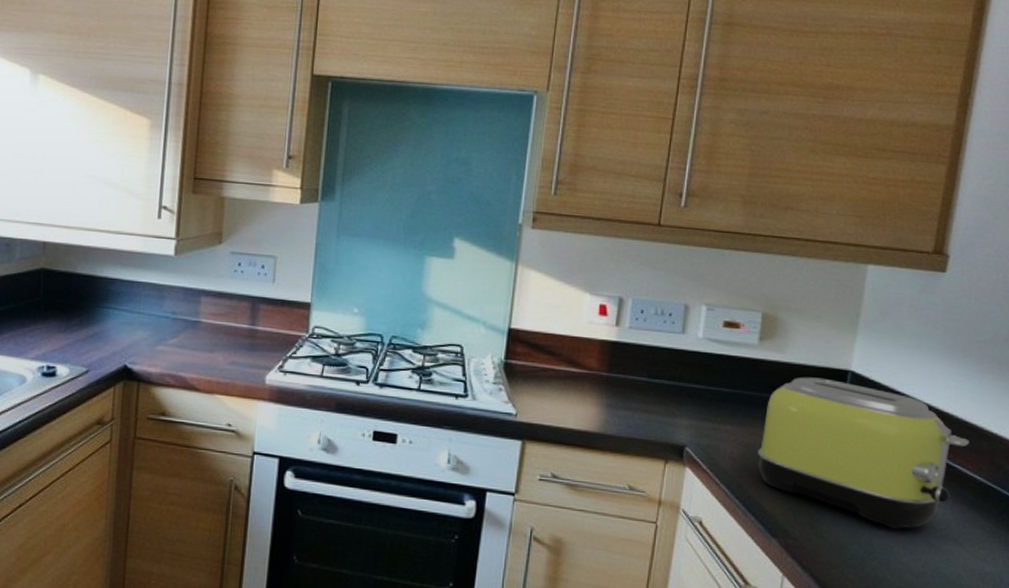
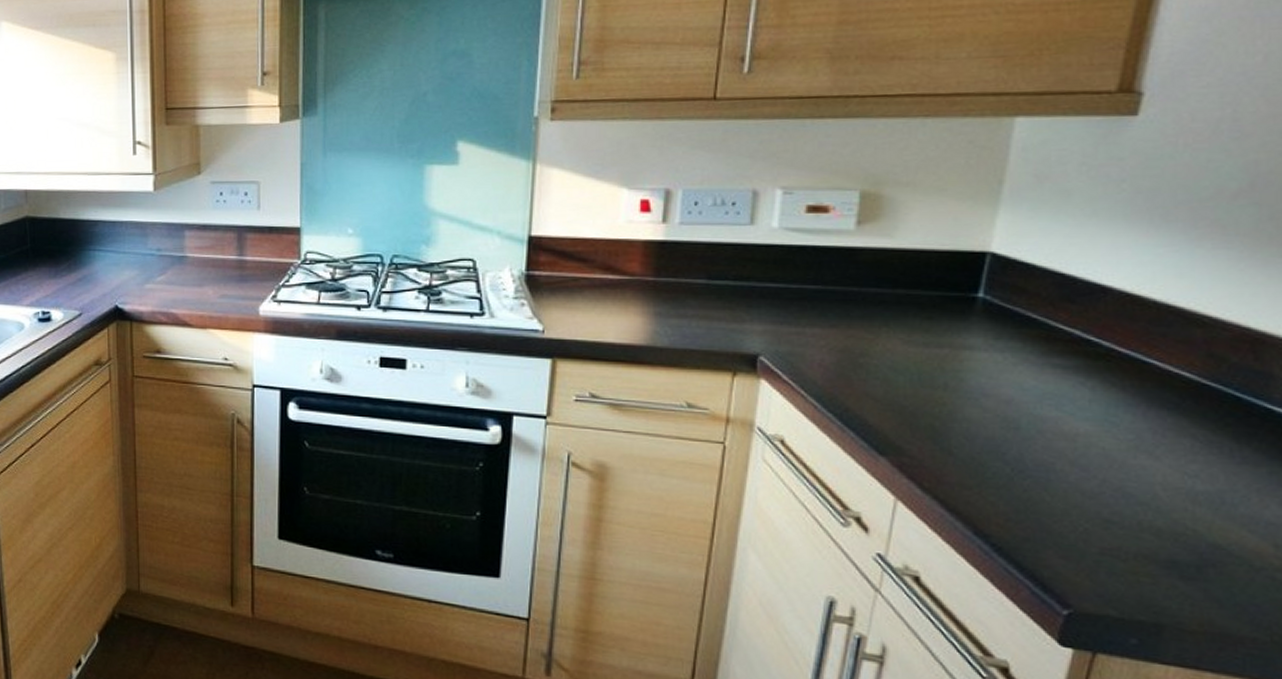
toaster: present [758,377,969,529] -> none [858,264,1173,441]

